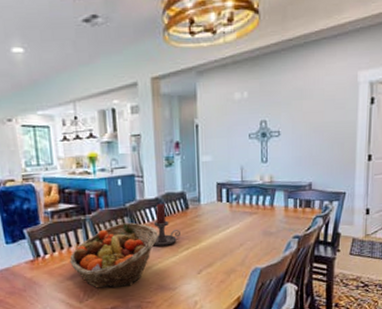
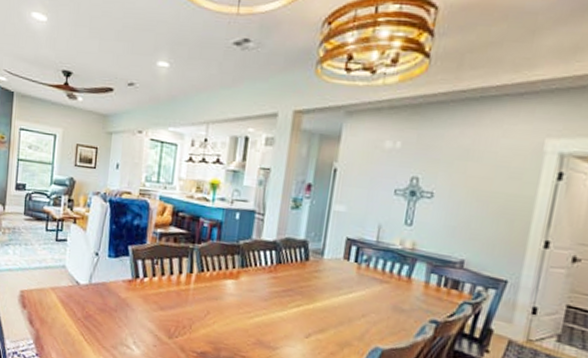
fruit basket: present [69,222,158,289] -> none [168,260,269,333]
candle holder: present [153,204,180,246] -> none [261,248,294,297]

